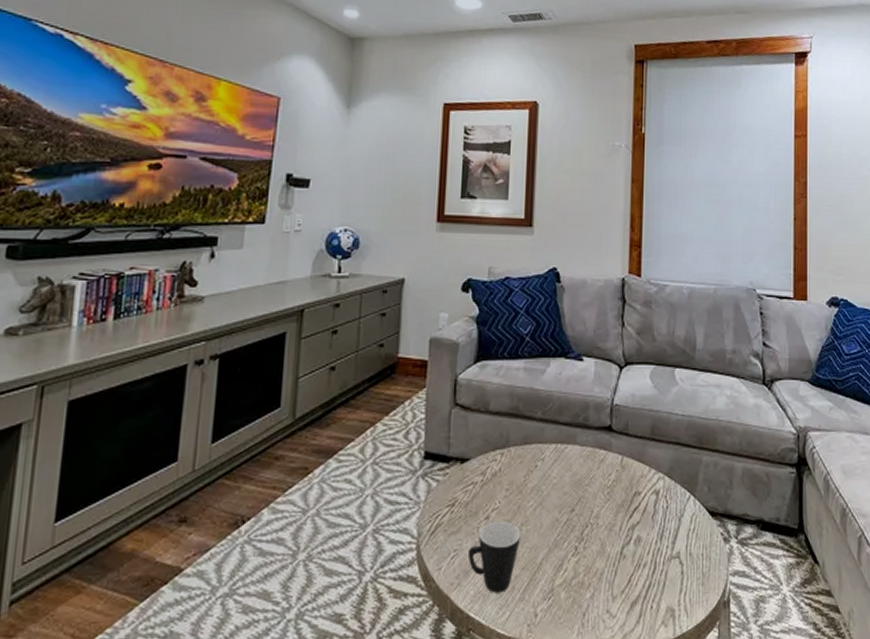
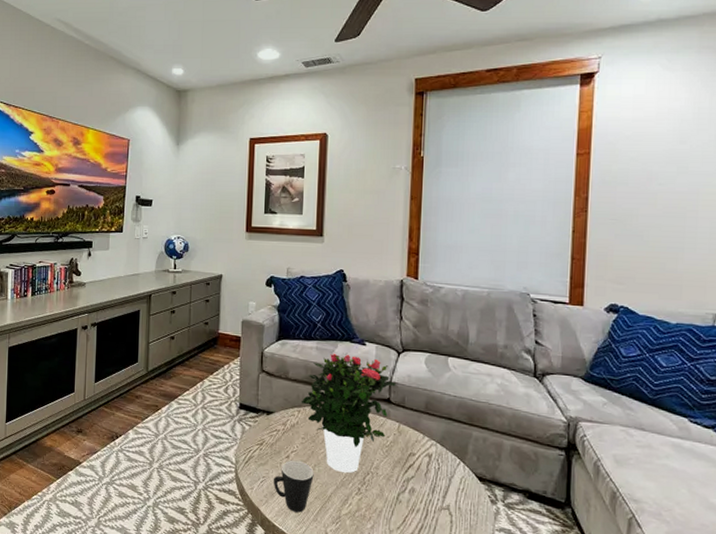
potted flower: none [506,373,619,530] -> present [302,353,397,473]

